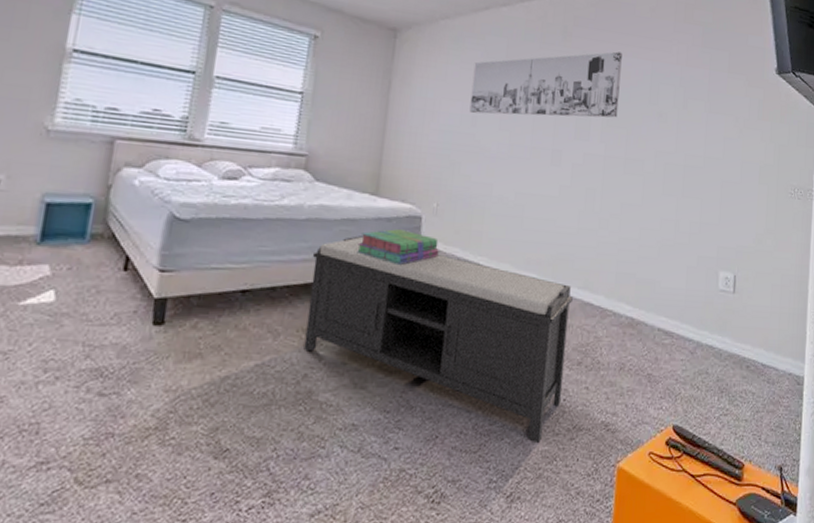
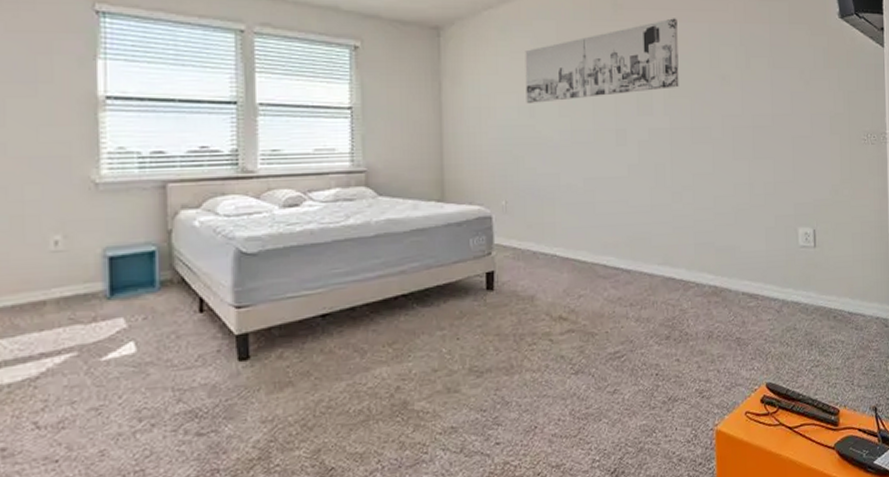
bench: present [304,235,573,444] -> none [386,244,654,420]
stack of books: present [357,229,439,265] -> none [431,232,514,267]

